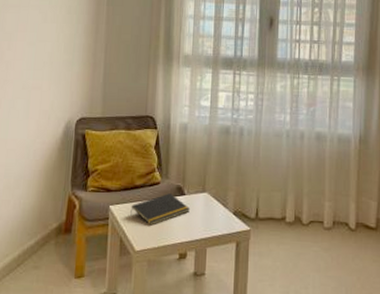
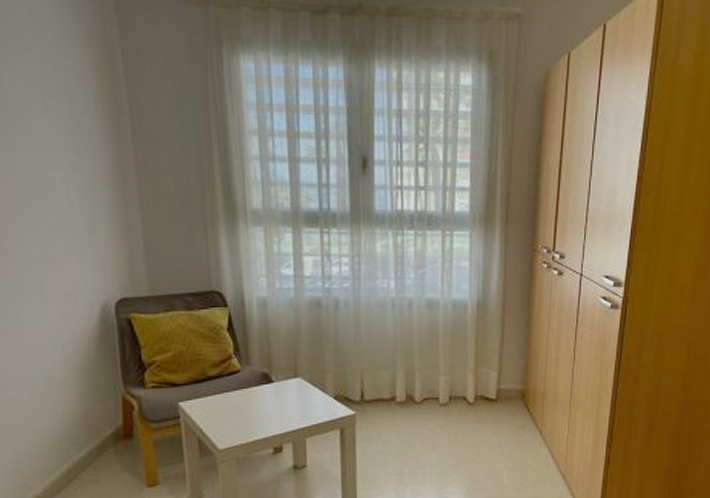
notepad: present [130,193,191,226] -> none [206,382,282,420]

